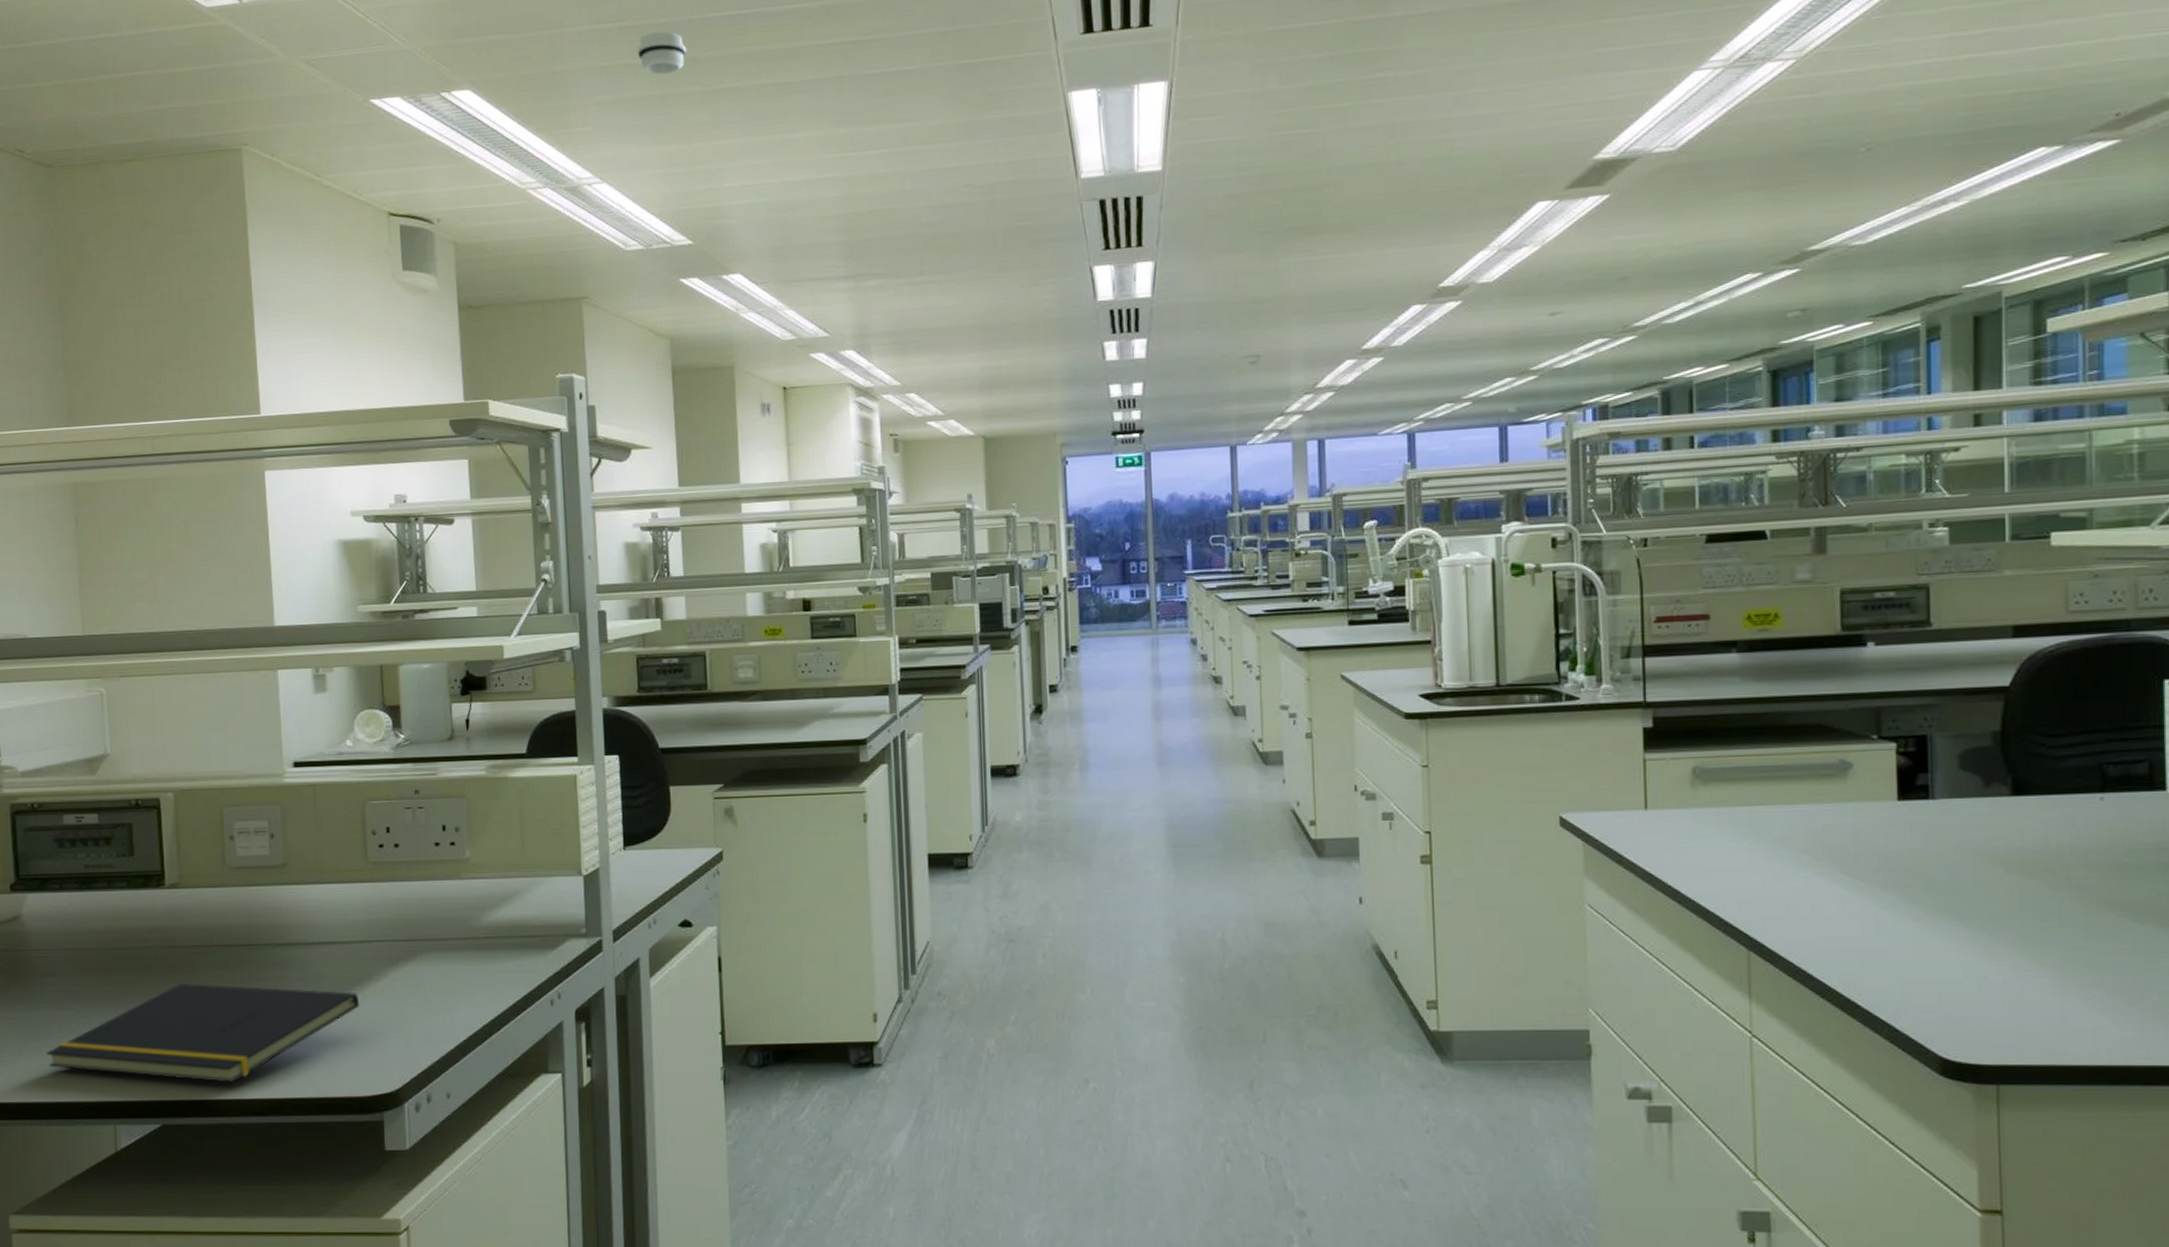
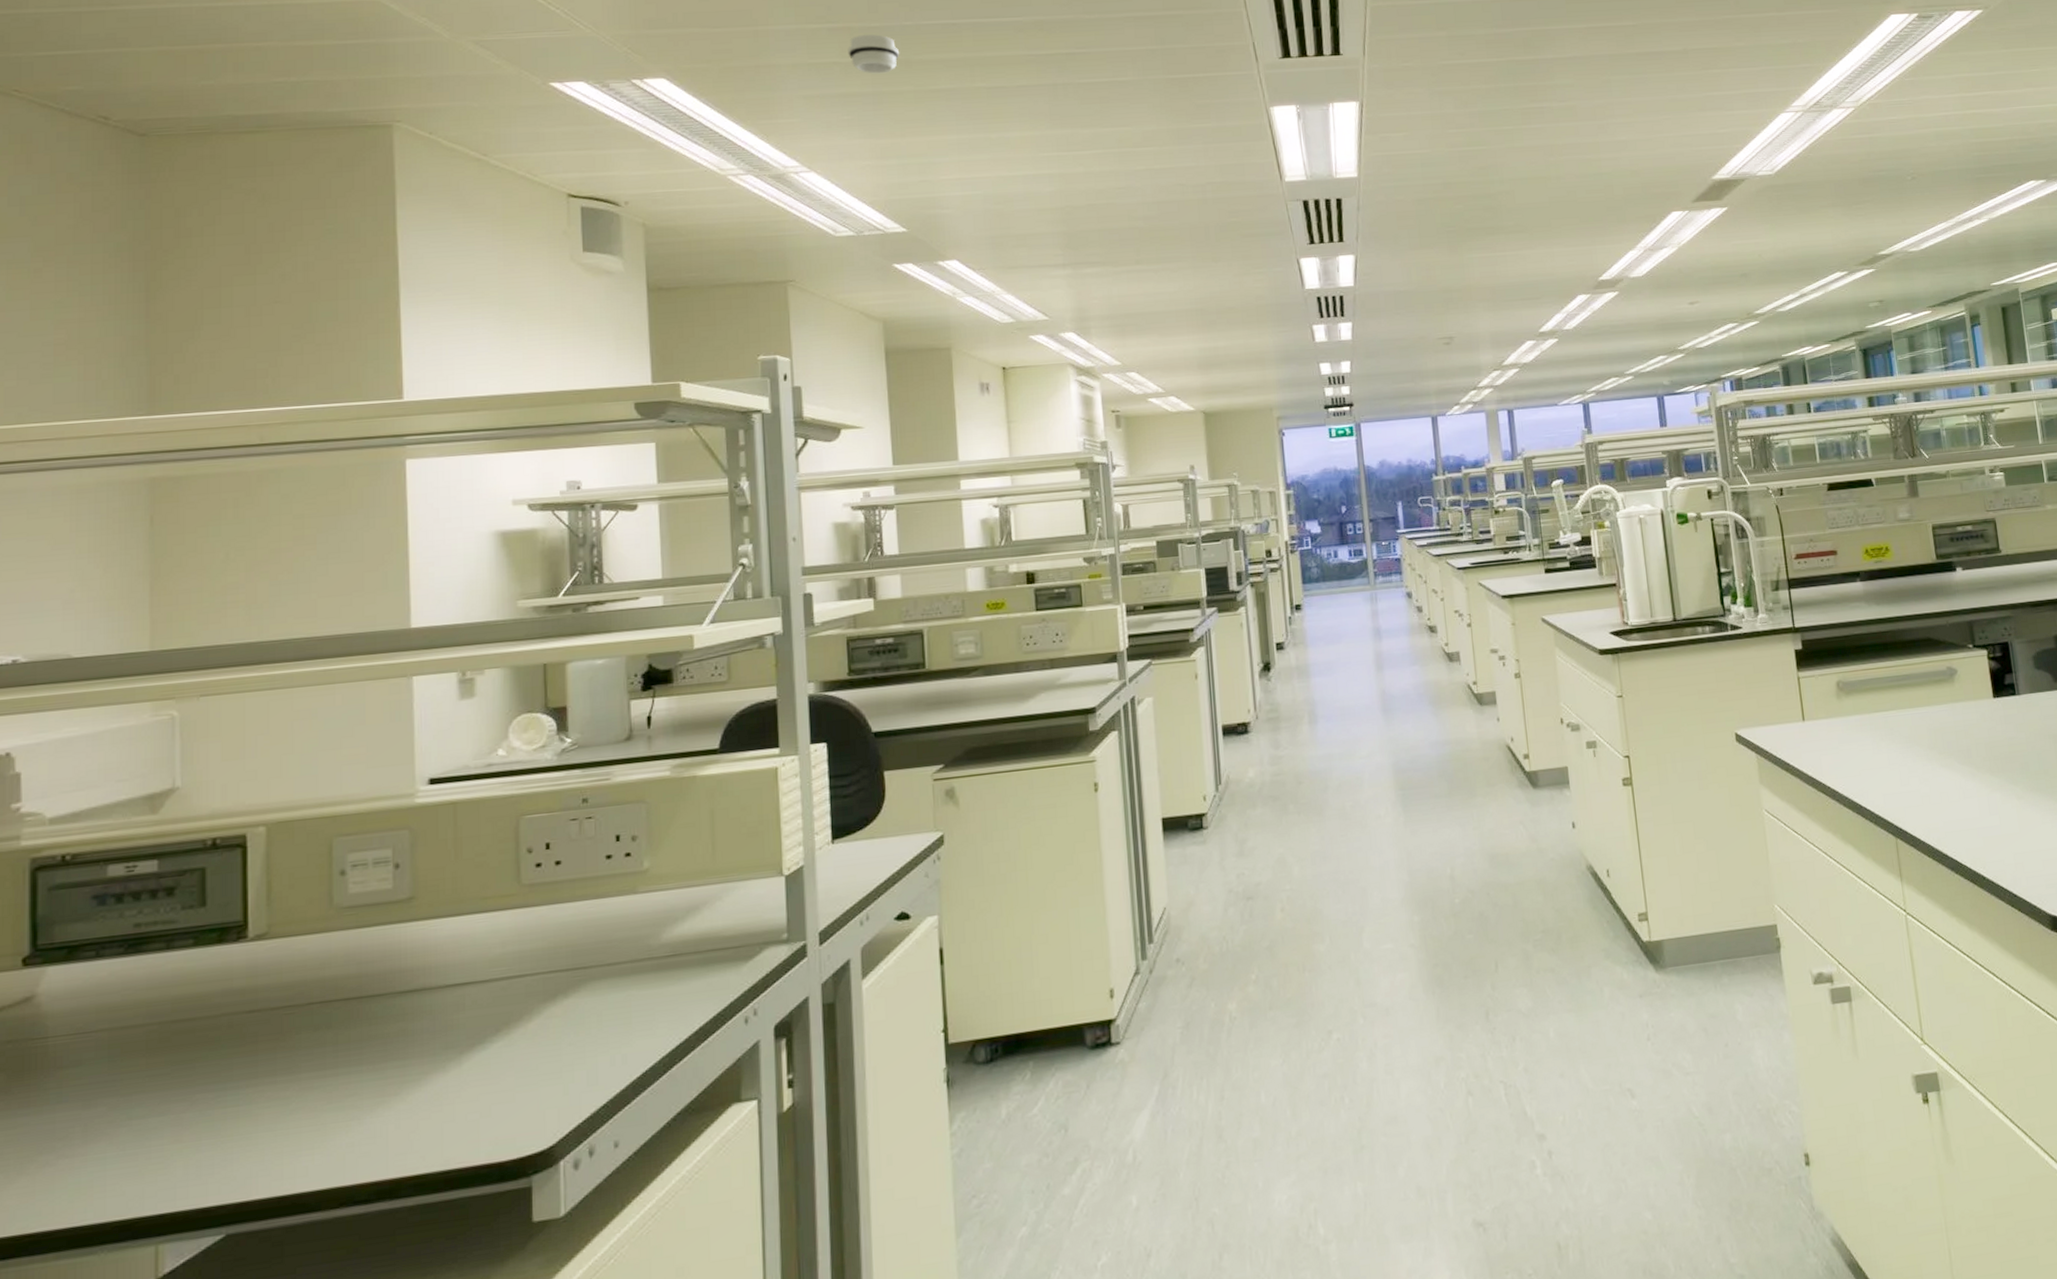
notepad: present [46,983,360,1083] -> none [60,1037,505,1185]

